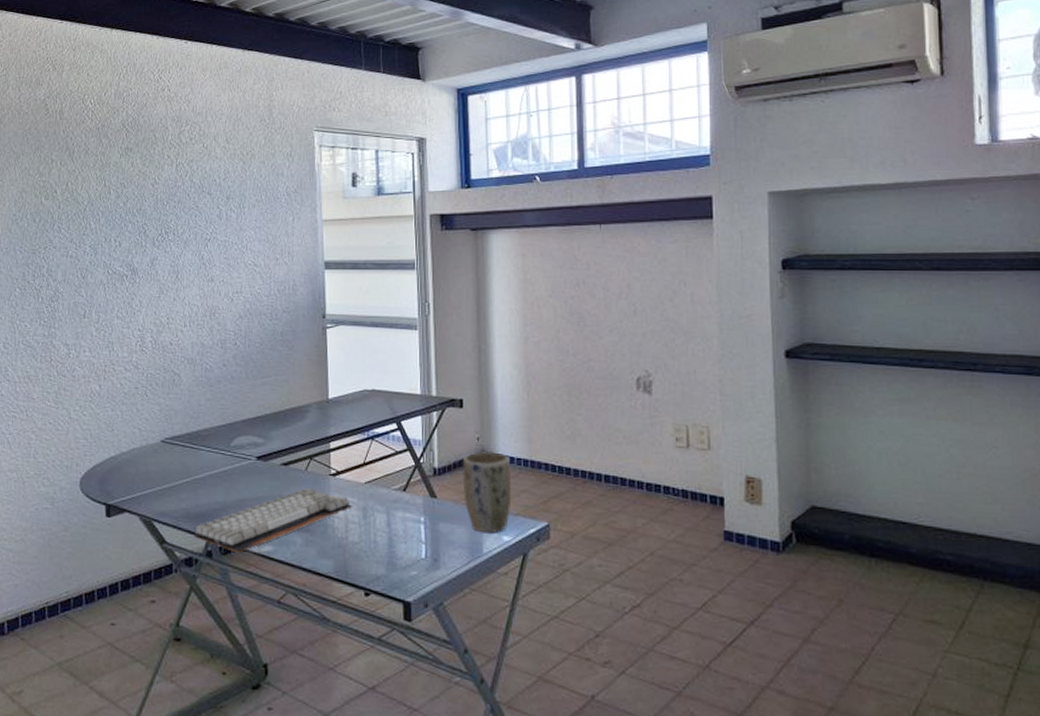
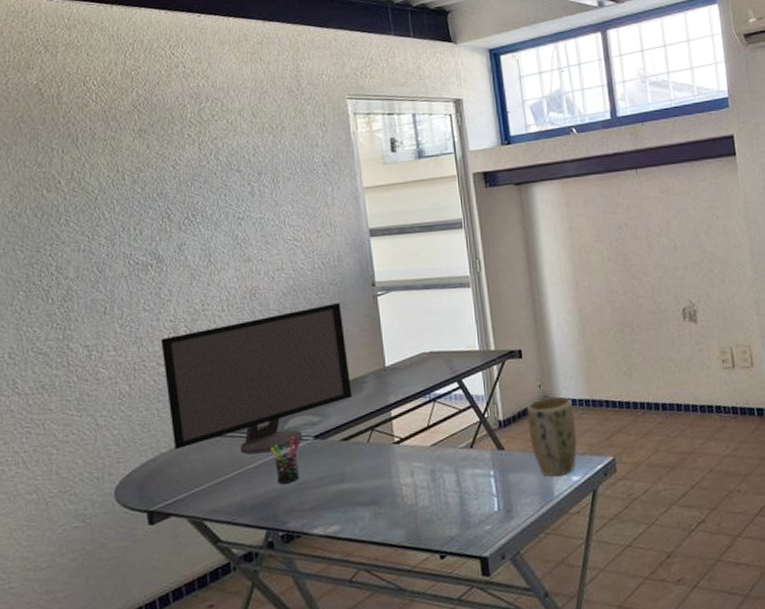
computer monitor: none [129,330,296,466] -> present [161,302,353,455]
keyboard: present [193,487,352,553] -> none [251,459,419,539]
pen holder: none [216,453,245,498] -> present [270,435,301,484]

